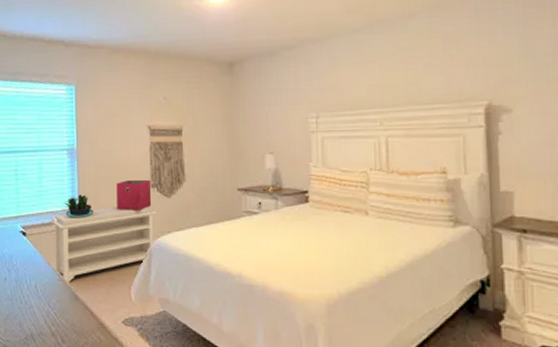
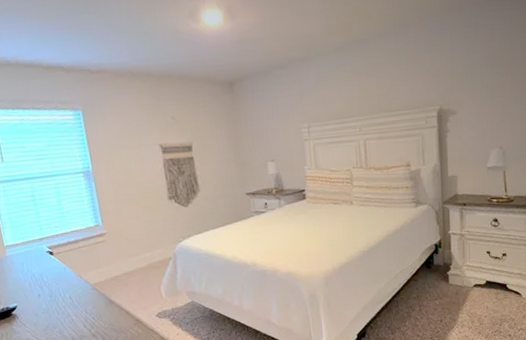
bench: present [51,206,156,284] -> none [76,216,176,291]
potted plant: present [63,194,94,218] -> none [86,212,118,234]
storage bin: present [116,180,152,211] -> none [136,193,171,223]

